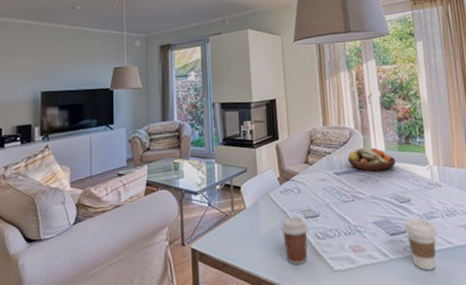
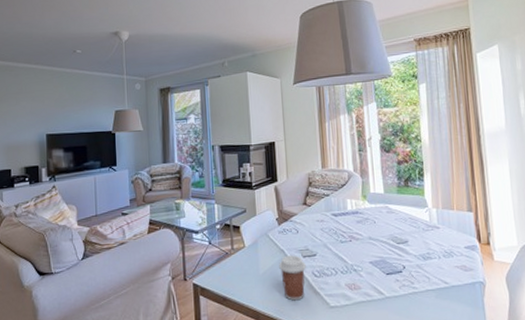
fruit bowl: present [347,147,396,172] -> none [346,189,395,213]
coffee cup: present [403,218,438,271] -> none [400,259,434,309]

